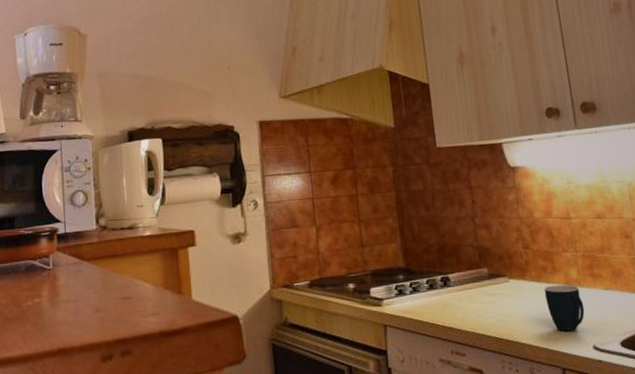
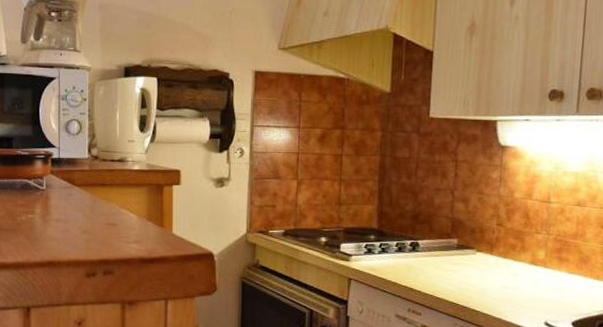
mug: present [544,284,585,332] -> none [508,262,545,306]

